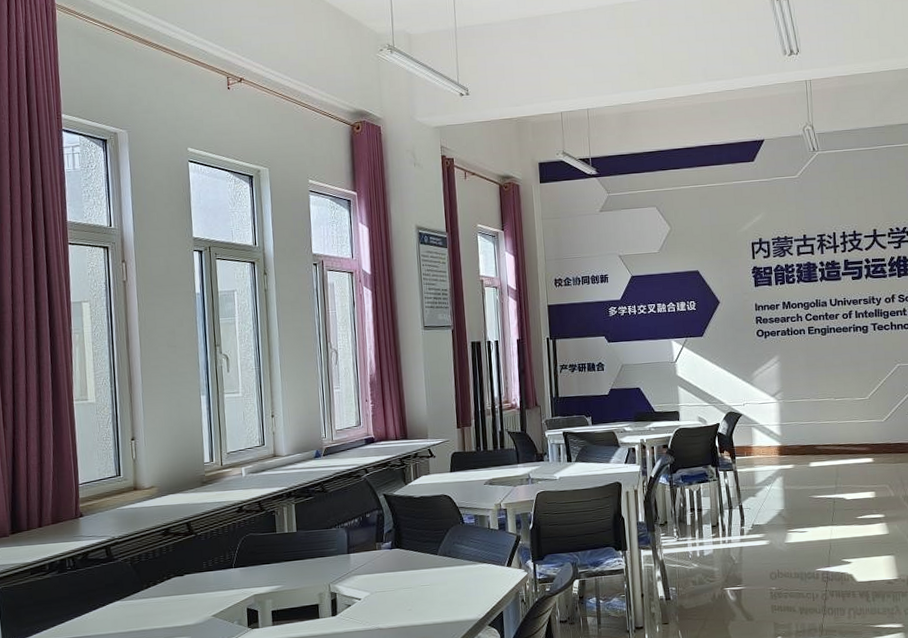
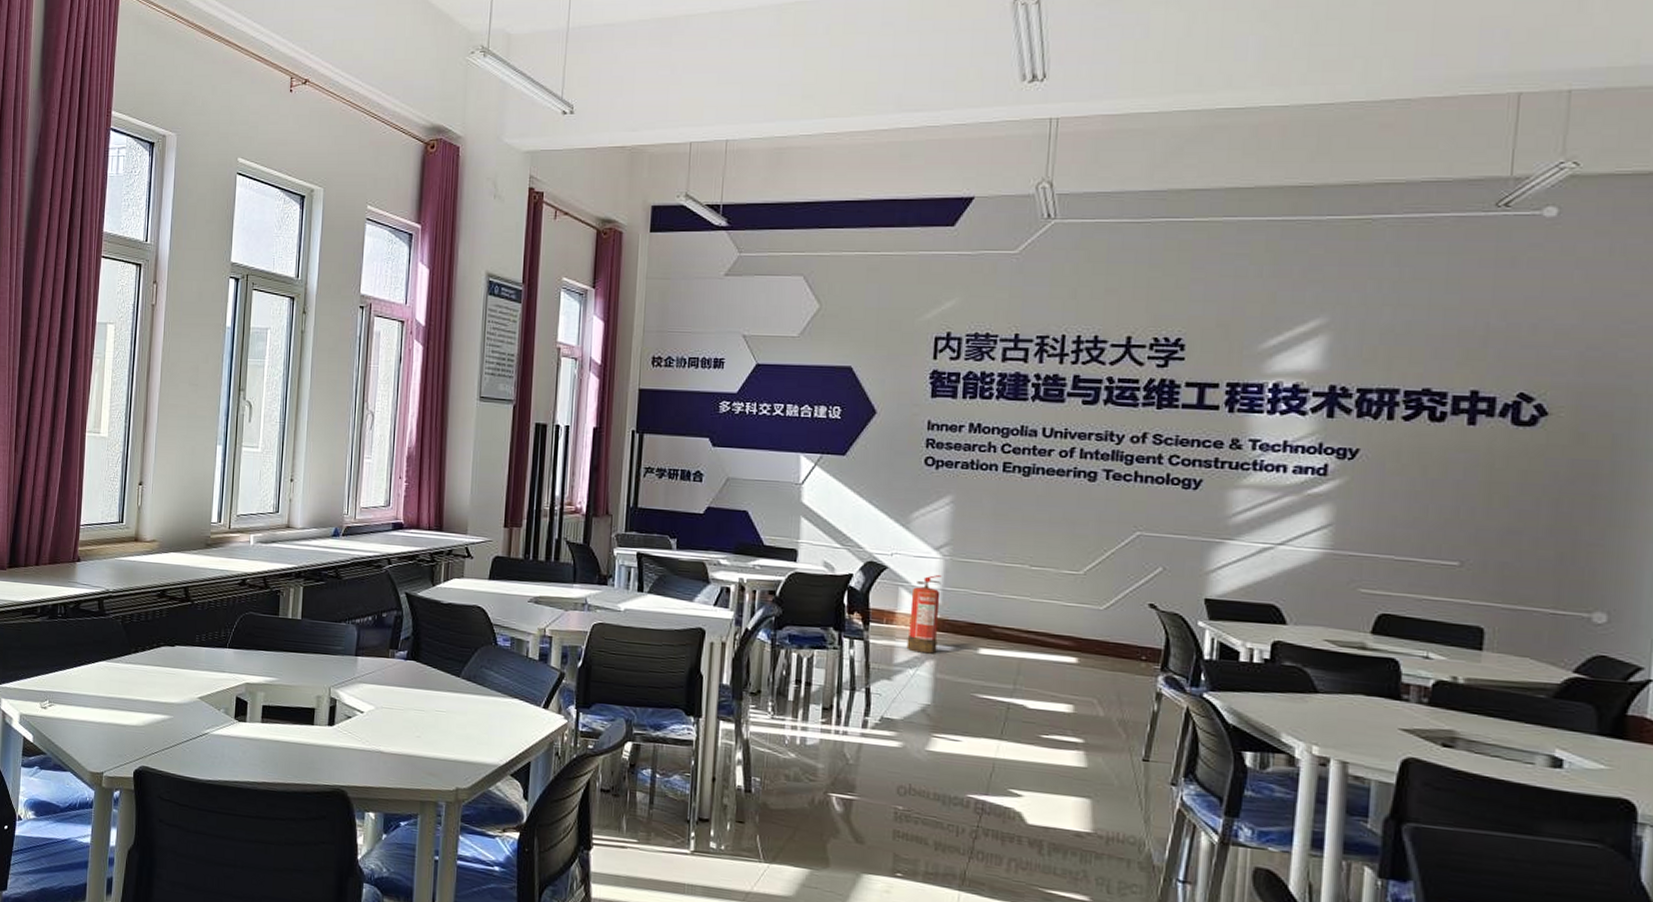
fire extinguisher: none [760,414,783,473] -> present [906,574,942,654]

